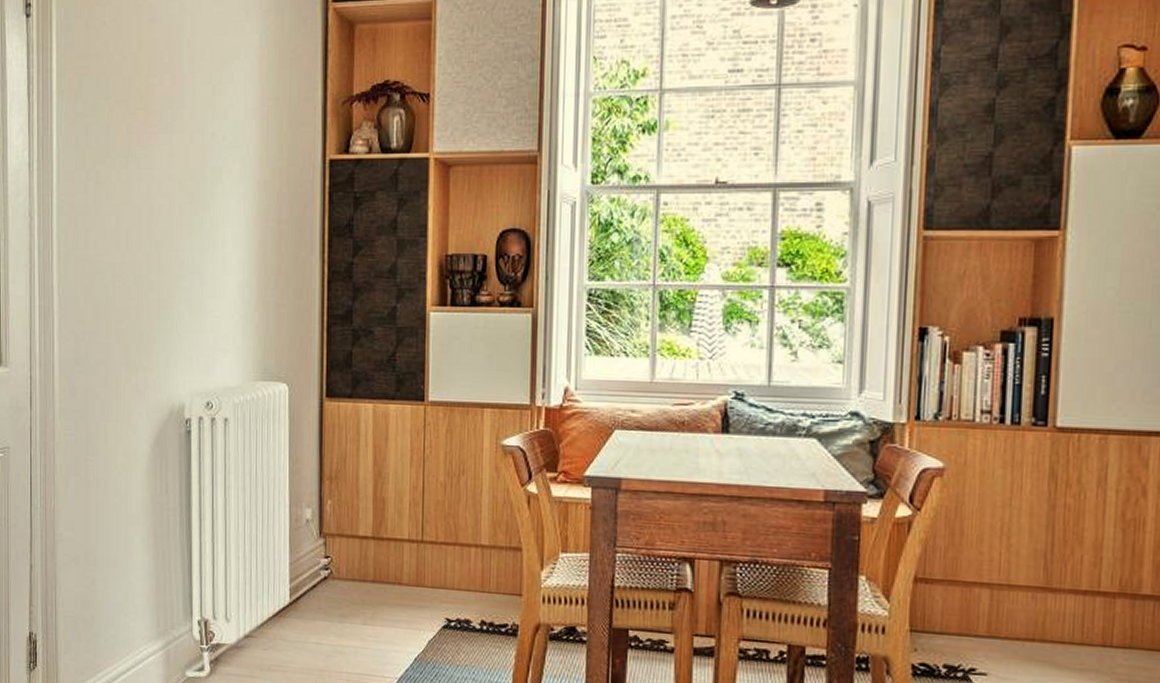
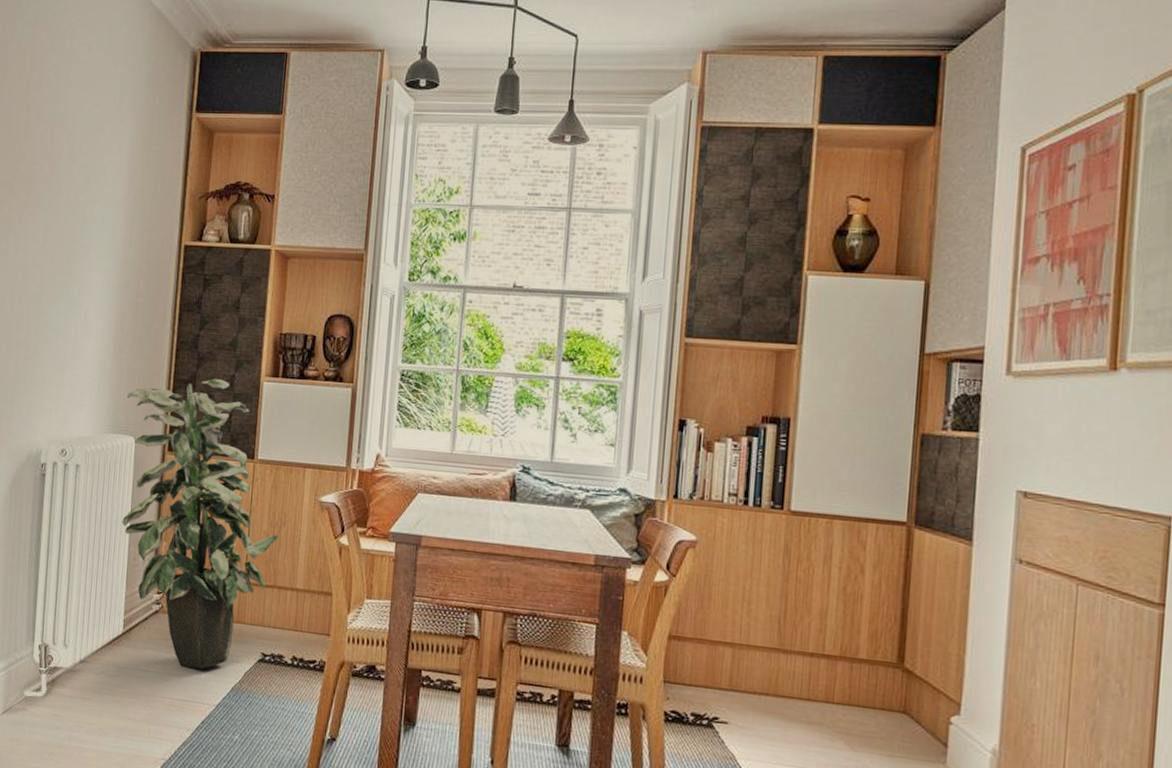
indoor plant: none [276,311,457,639] -> present [122,378,278,669]

